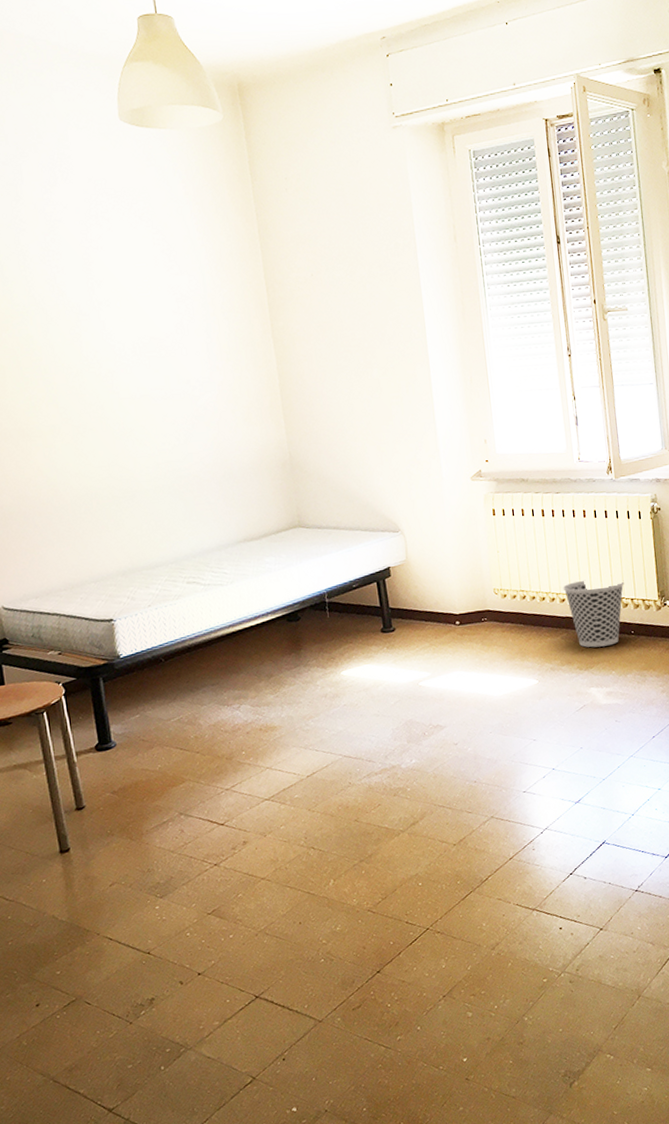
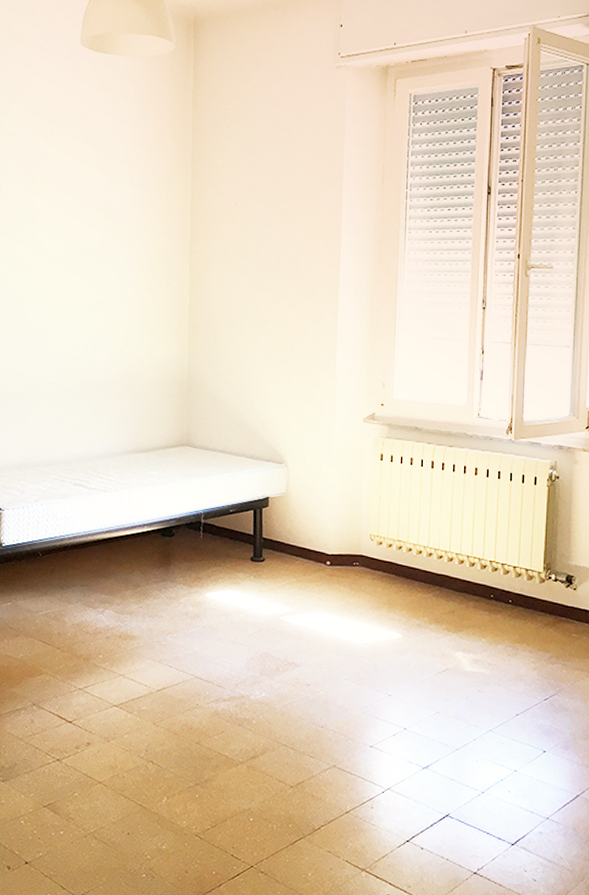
wastebasket: present [563,580,624,648] -> none [442,540,508,612]

